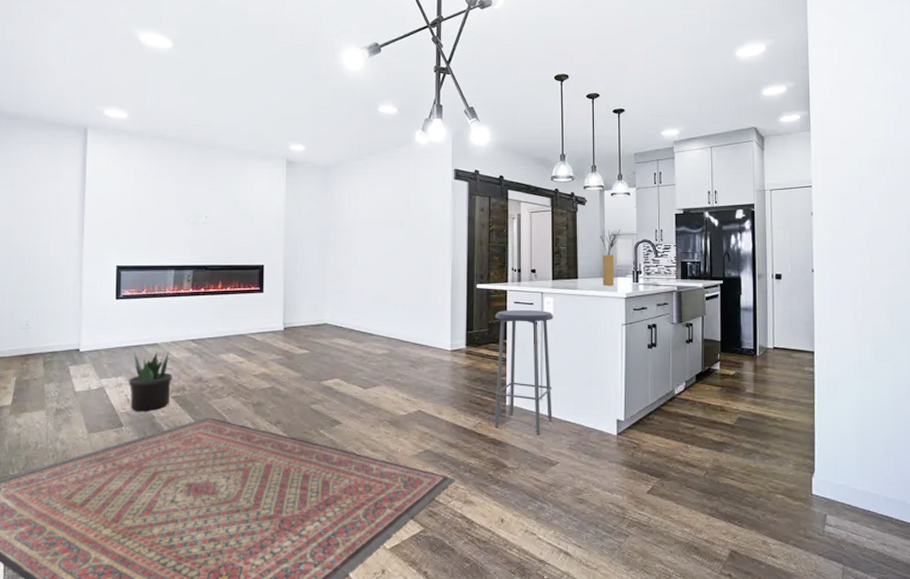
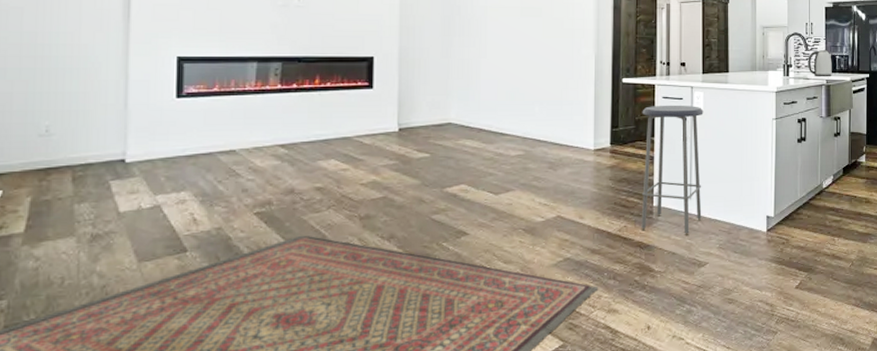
planter: present [128,350,172,411] -> none [195,158,255,232]
vase: present [600,228,621,286] -> none [752,21,772,80]
kettle: none [658,256,683,284] -> present [808,49,832,77]

